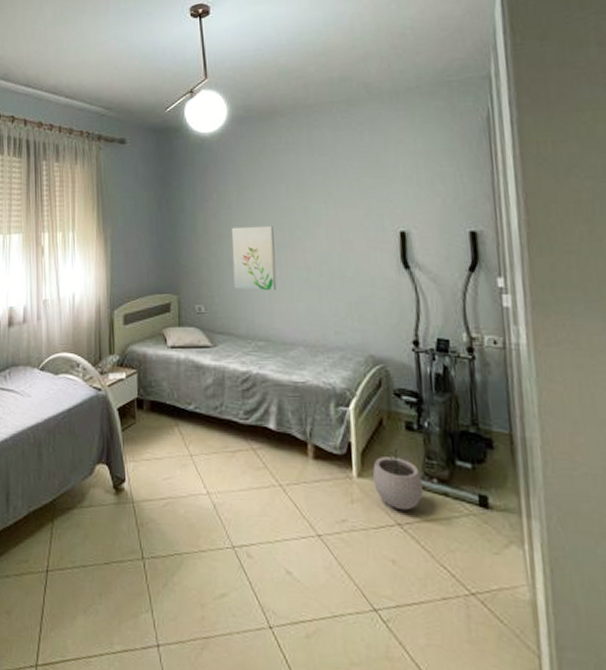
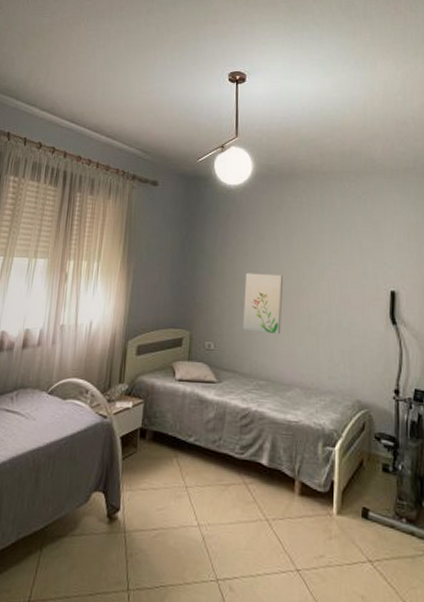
plant pot: present [373,449,423,511] -> none [351,489,393,548]

